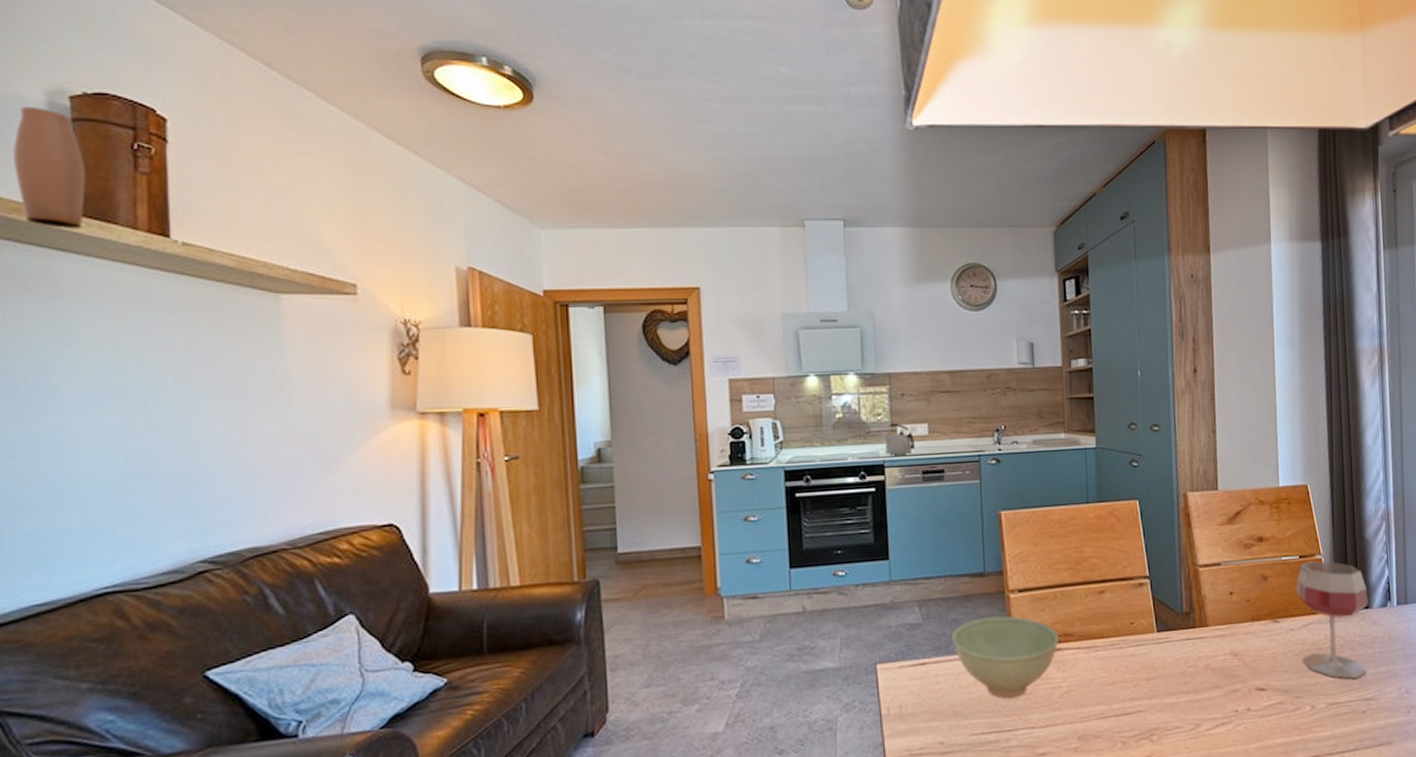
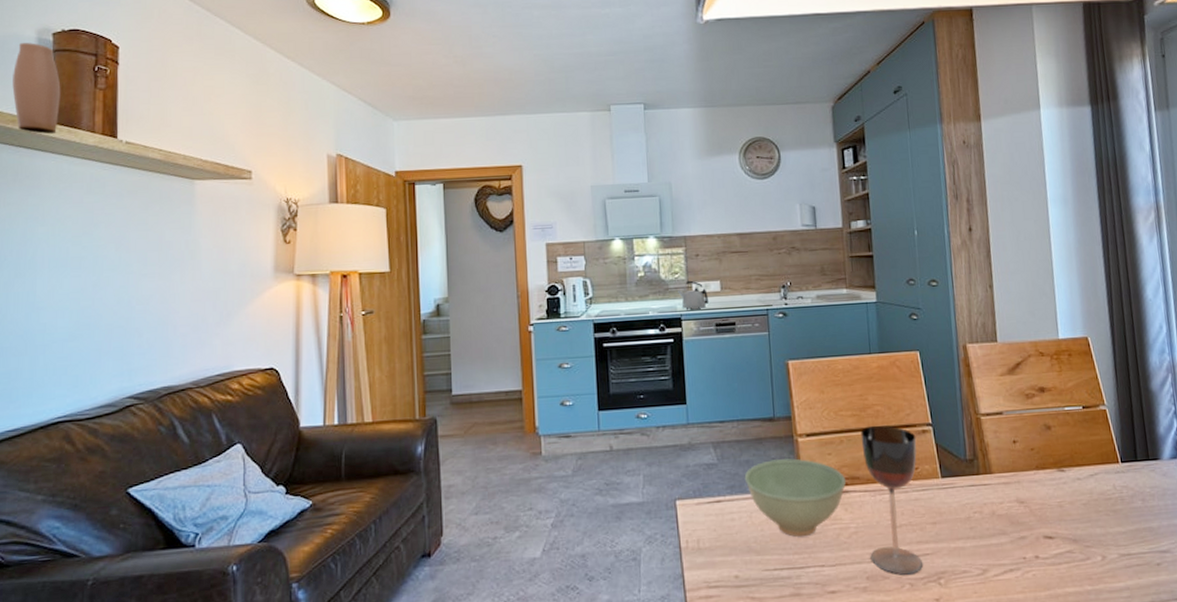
wineglass: none [1075,579,1135,733] -> present [860,425,923,575]
wineglass: present [1296,561,1369,679] -> none [1081,411,1160,531]

